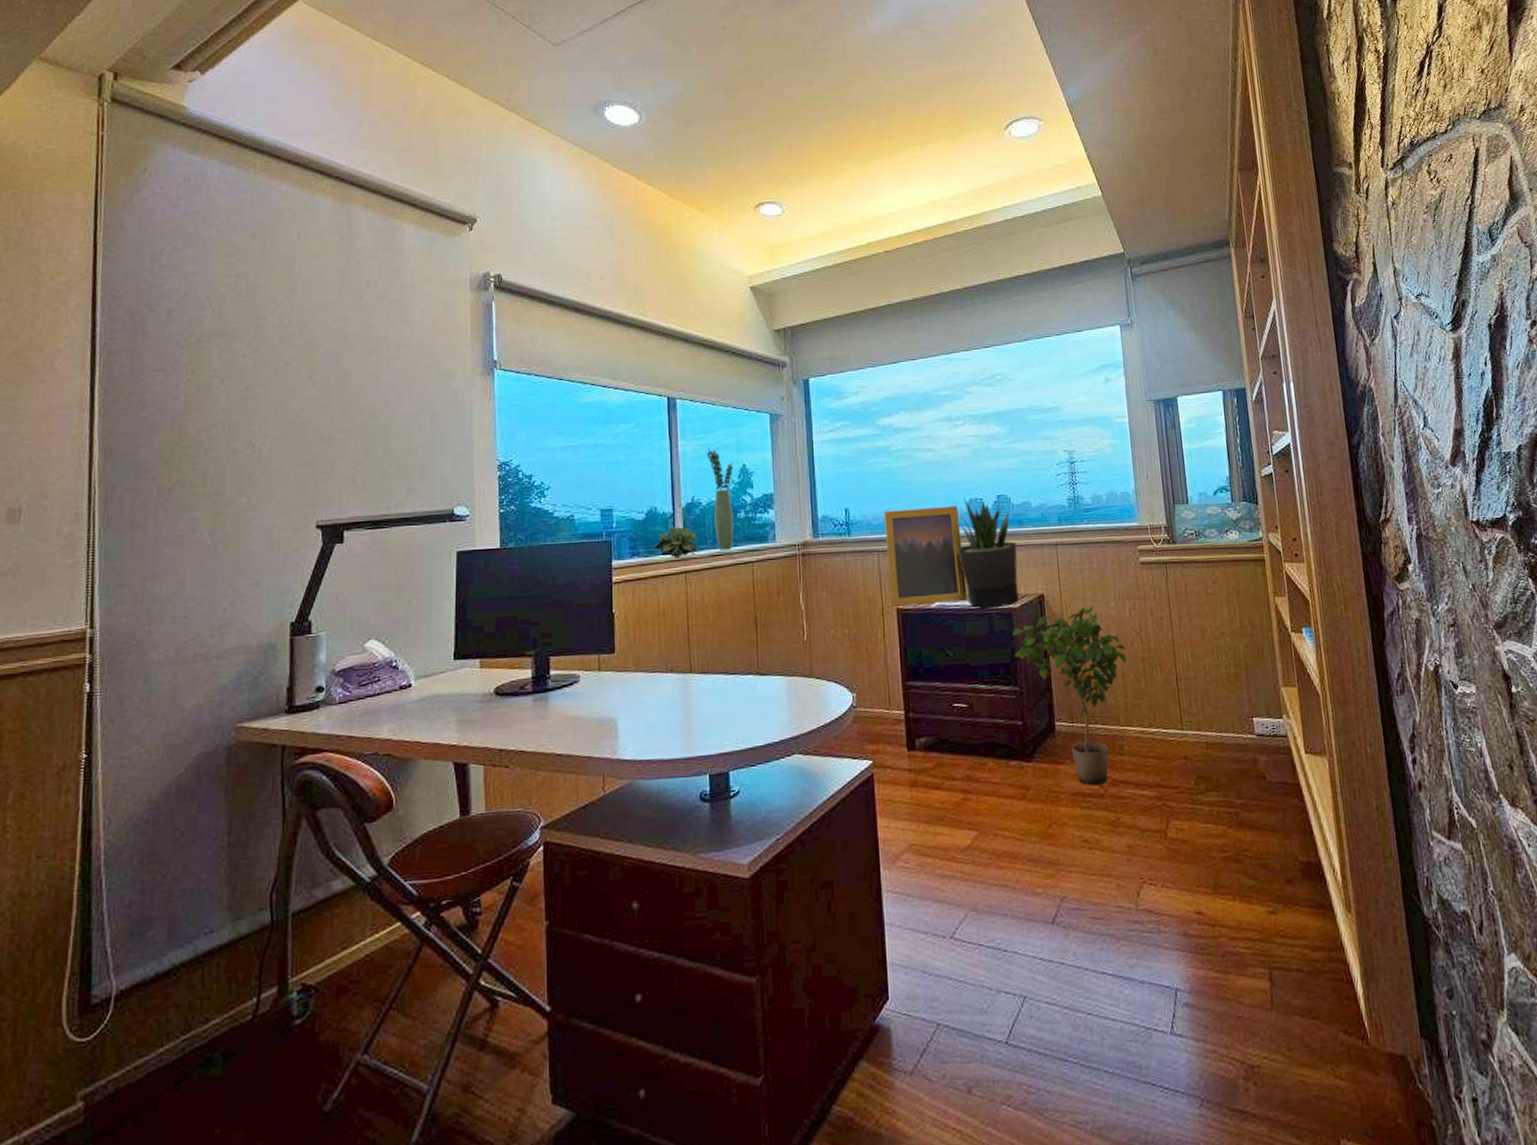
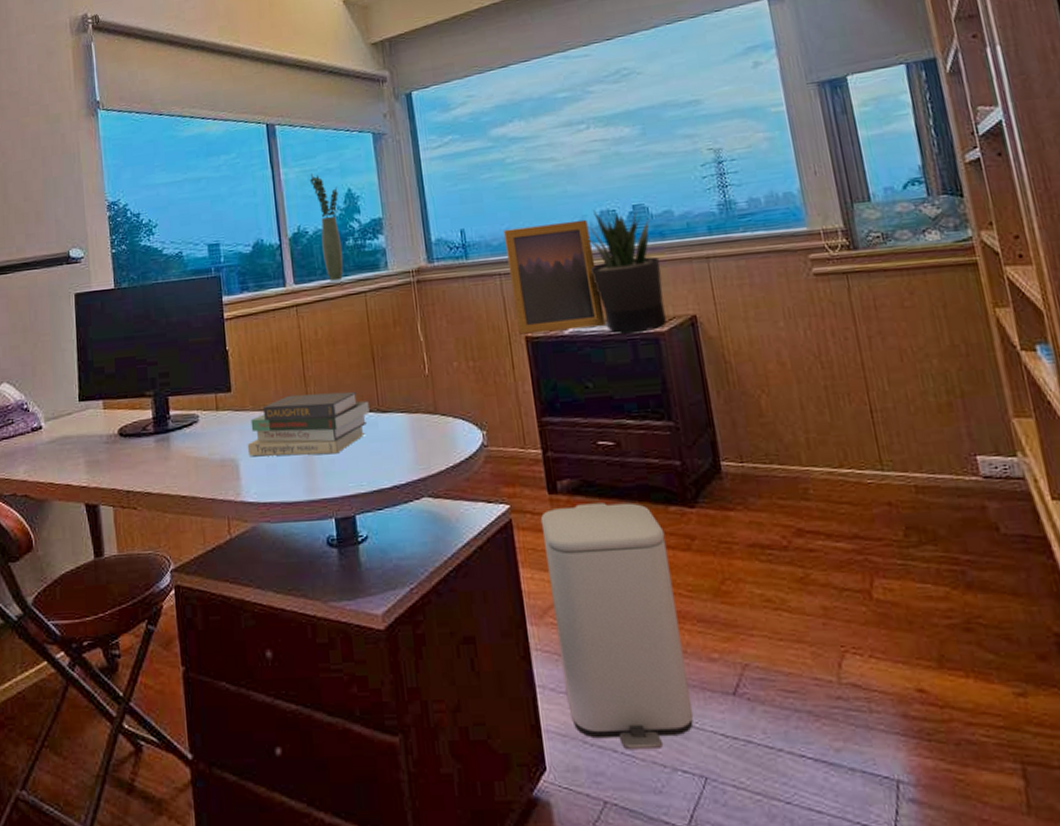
books: none [627,655,749,716] -> present [247,391,370,457]
succulent plant: present [652,526,701,559] -> none [261,257,311,292]
pedal bin: none [899,758,1018,977] -> present [540,502,694,750]
potted plant: present [1012,606,1127,786] -> none [661,327,806,536]

